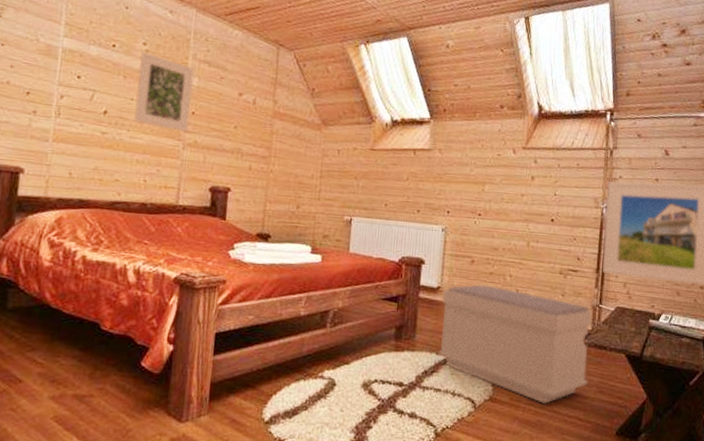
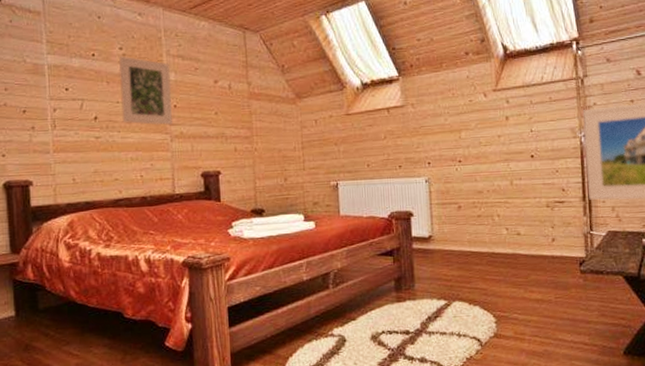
bench: present [438,284,593,404] -> none [434,227,589,333]

